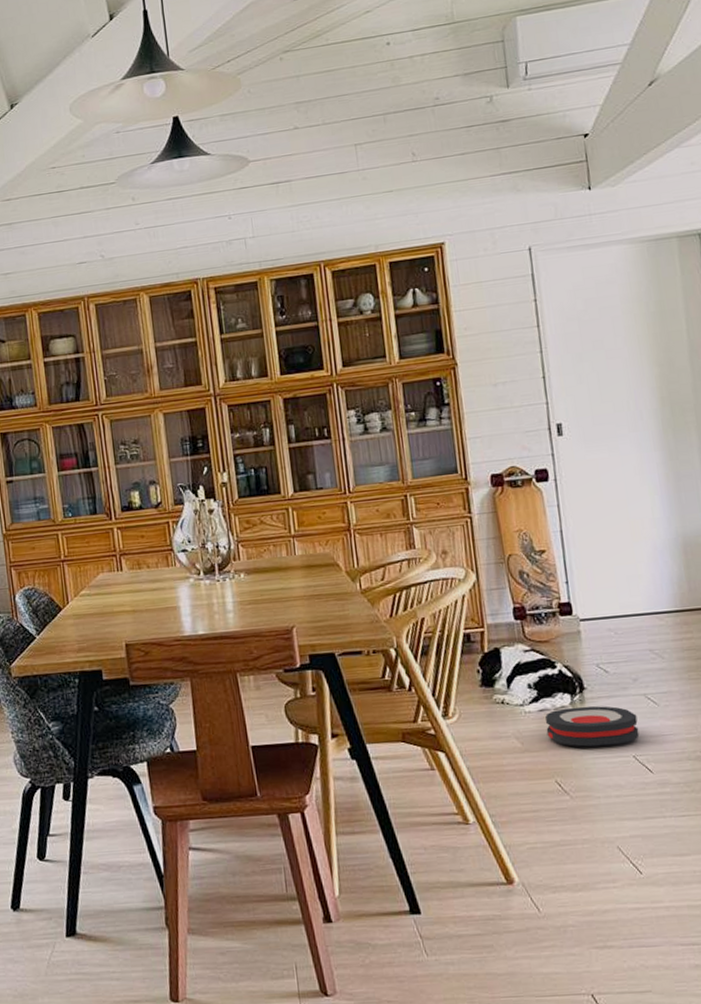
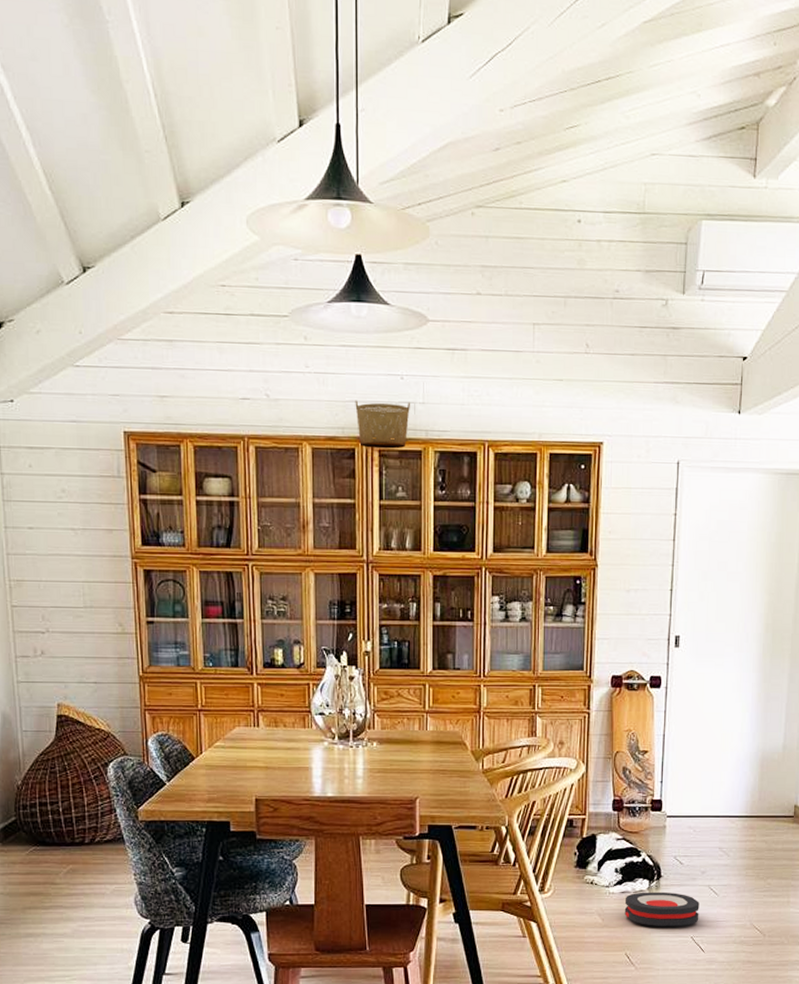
basket: none [186,238,242,288] -> present [355,400,410,449]

